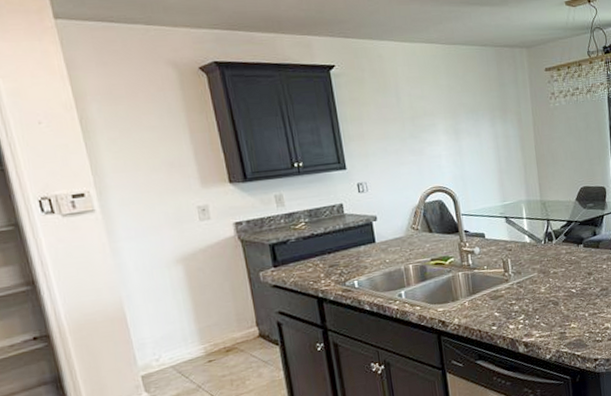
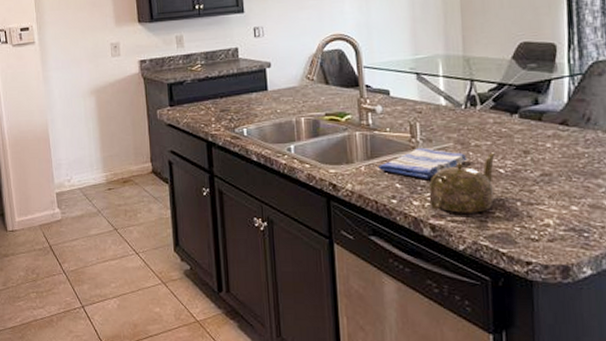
dish towel: none [480,279,549,306] -> present [378,147,467,179]
teapot: none [521,277,570,330] -> present [428,152,497,213]

